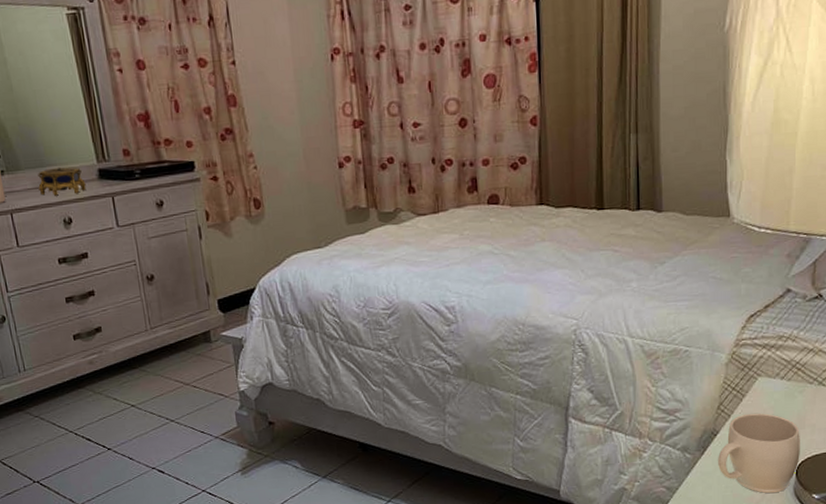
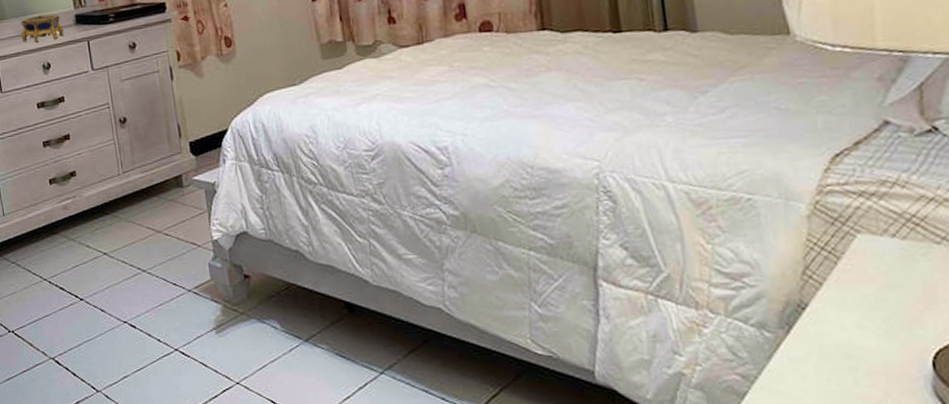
mug: present [718,412,801,494] -> none [811,281,936,392]

